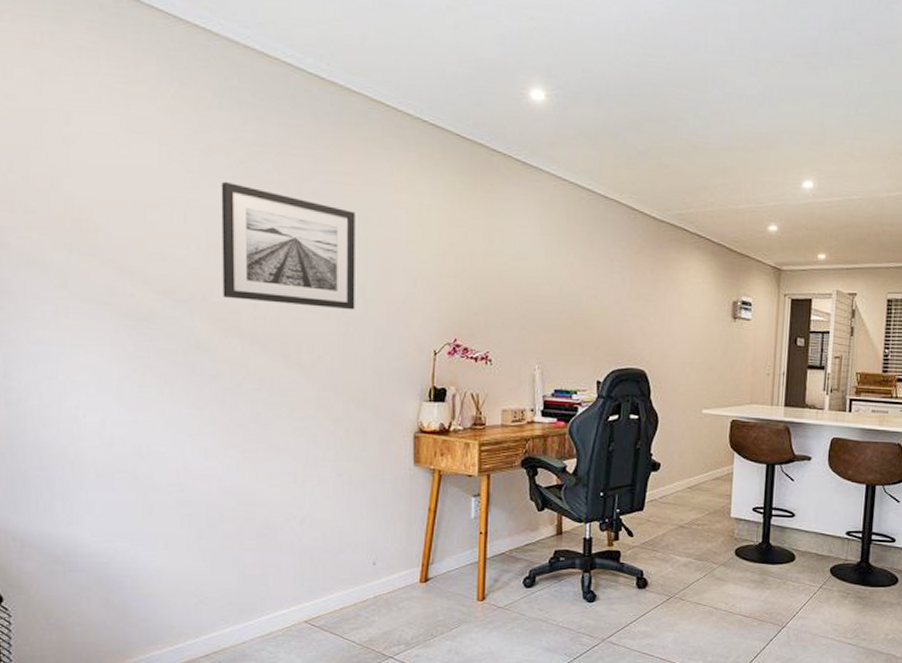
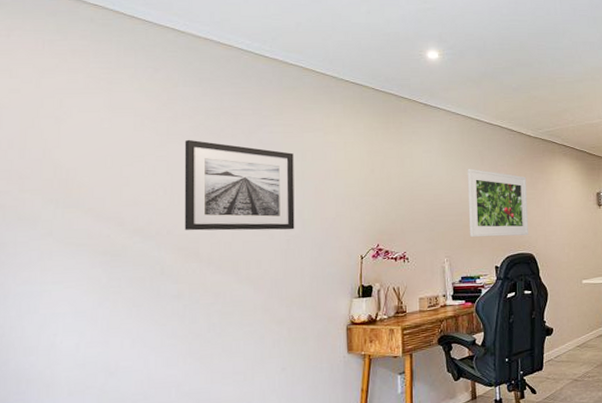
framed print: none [568,253,646,346] -> present [467,168,529,237]

